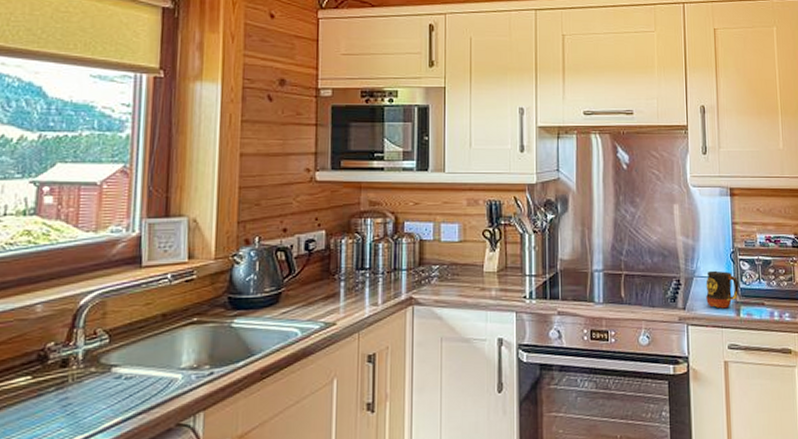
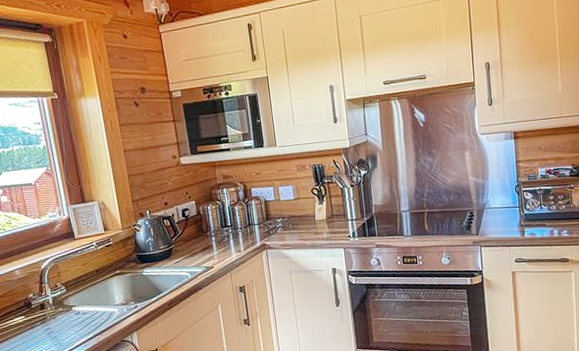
mug: present [706,270,739,309] -> none [495,202,524,232]

